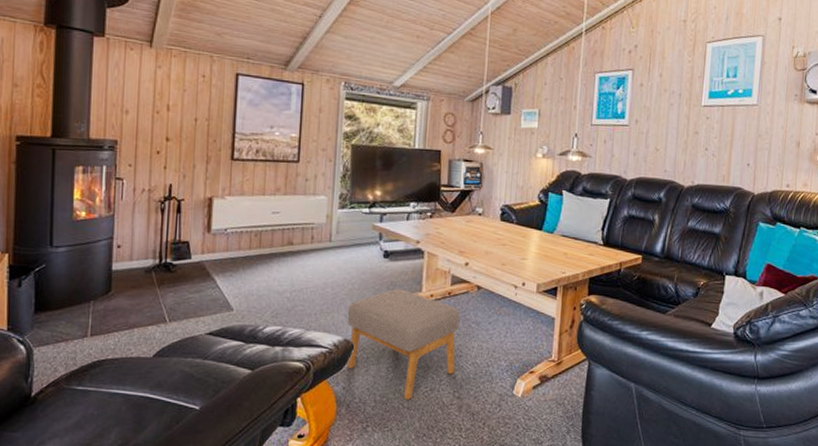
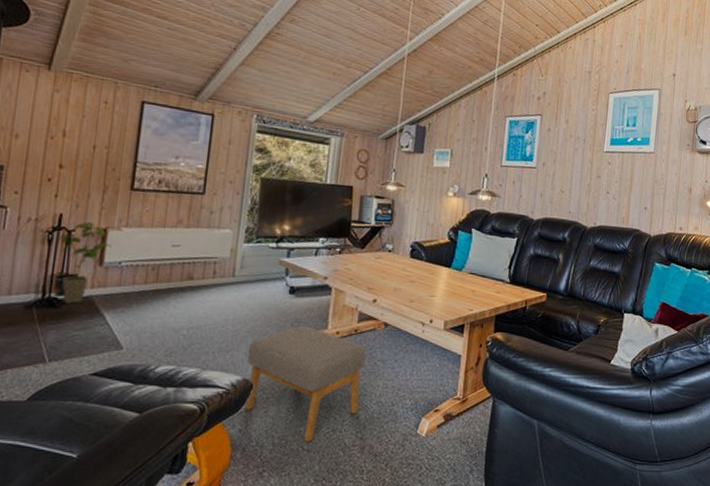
house plant: none [169,192,217,269] -> present [57,222,111,304]

